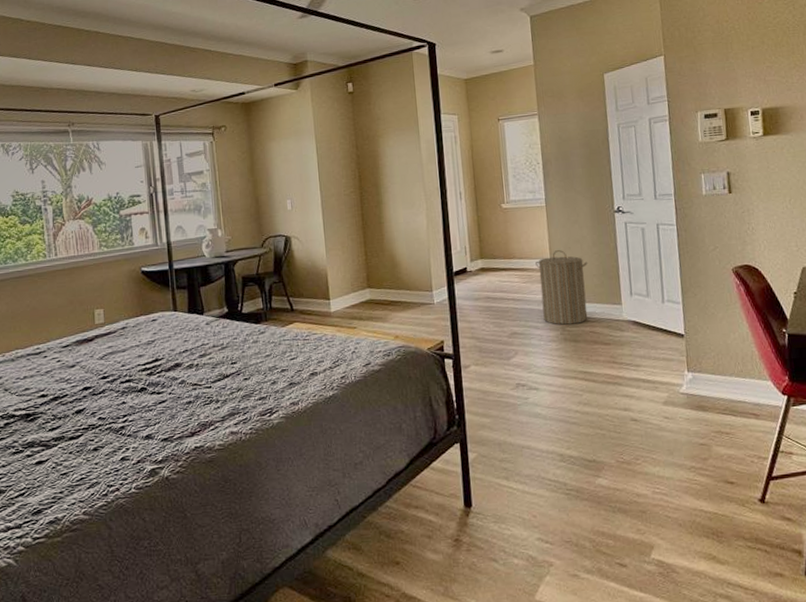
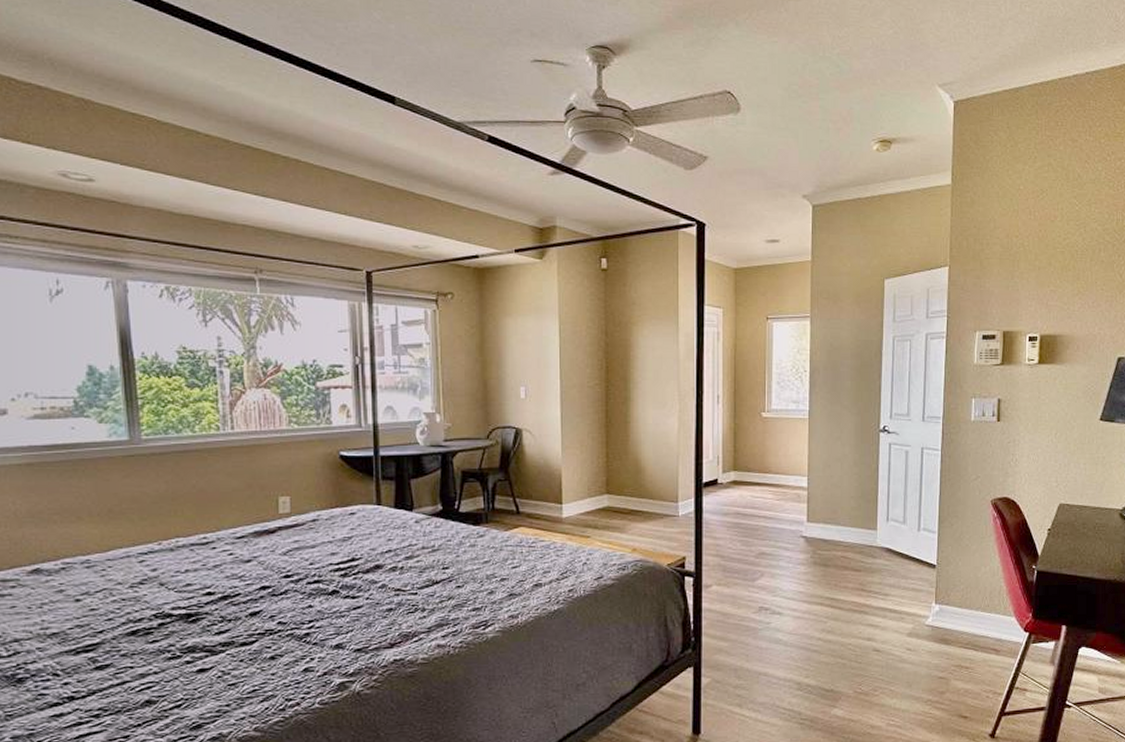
laundry hamper: present [535,250,588,325] -> none [792,468,847,548]

